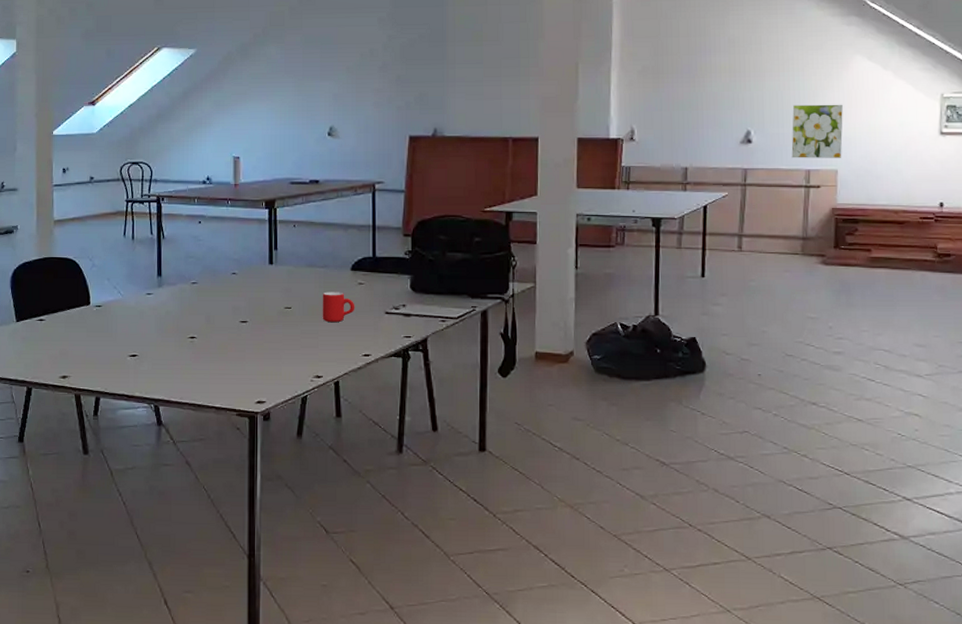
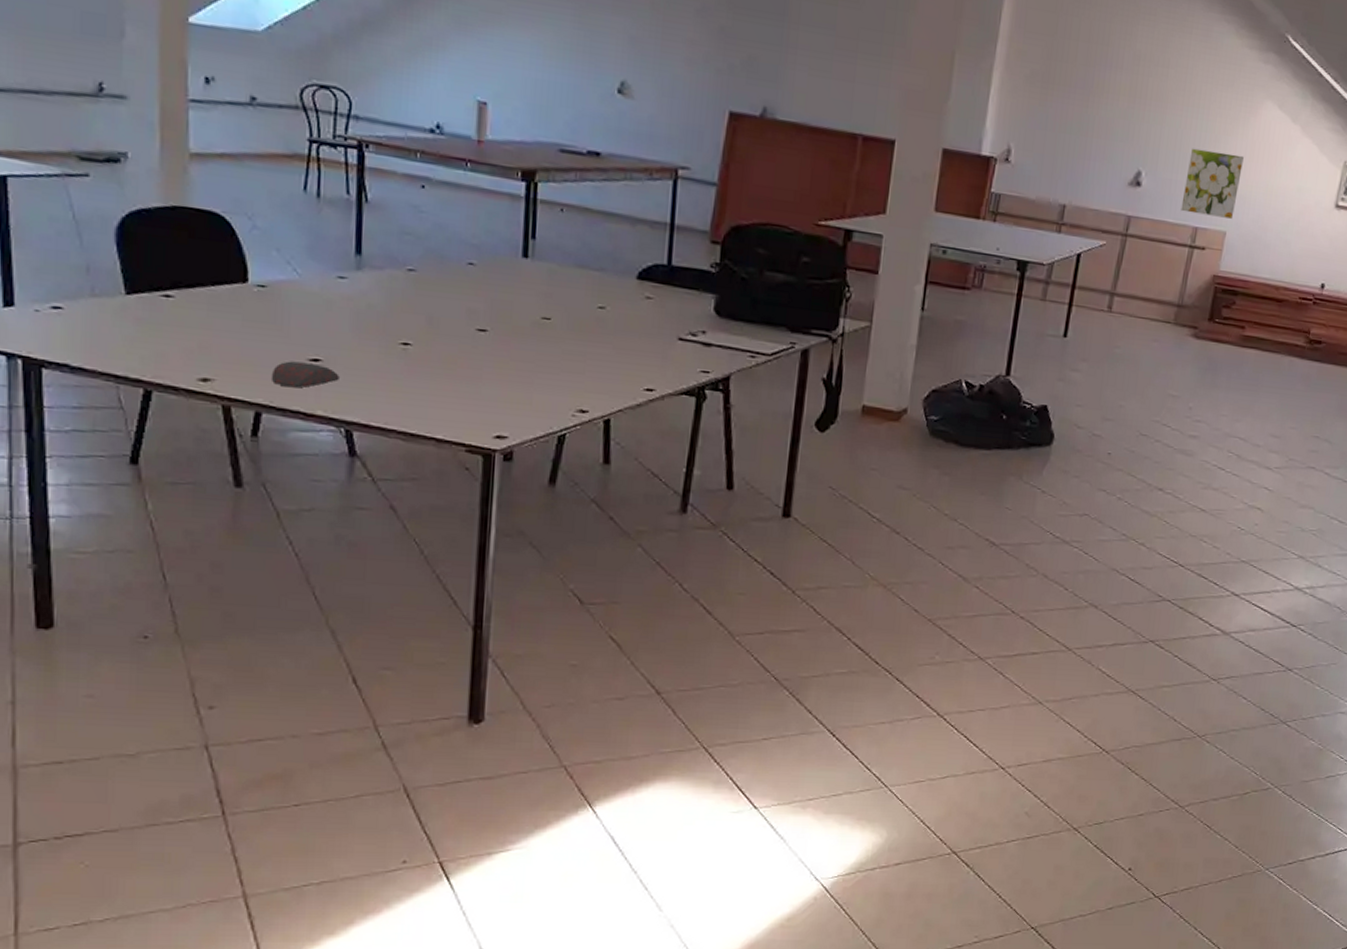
computer mouse: none [106,358,149,377] -> present [272,361,339,388]
mug: present [322,292,355,323] -> none [593,303,639,345]

